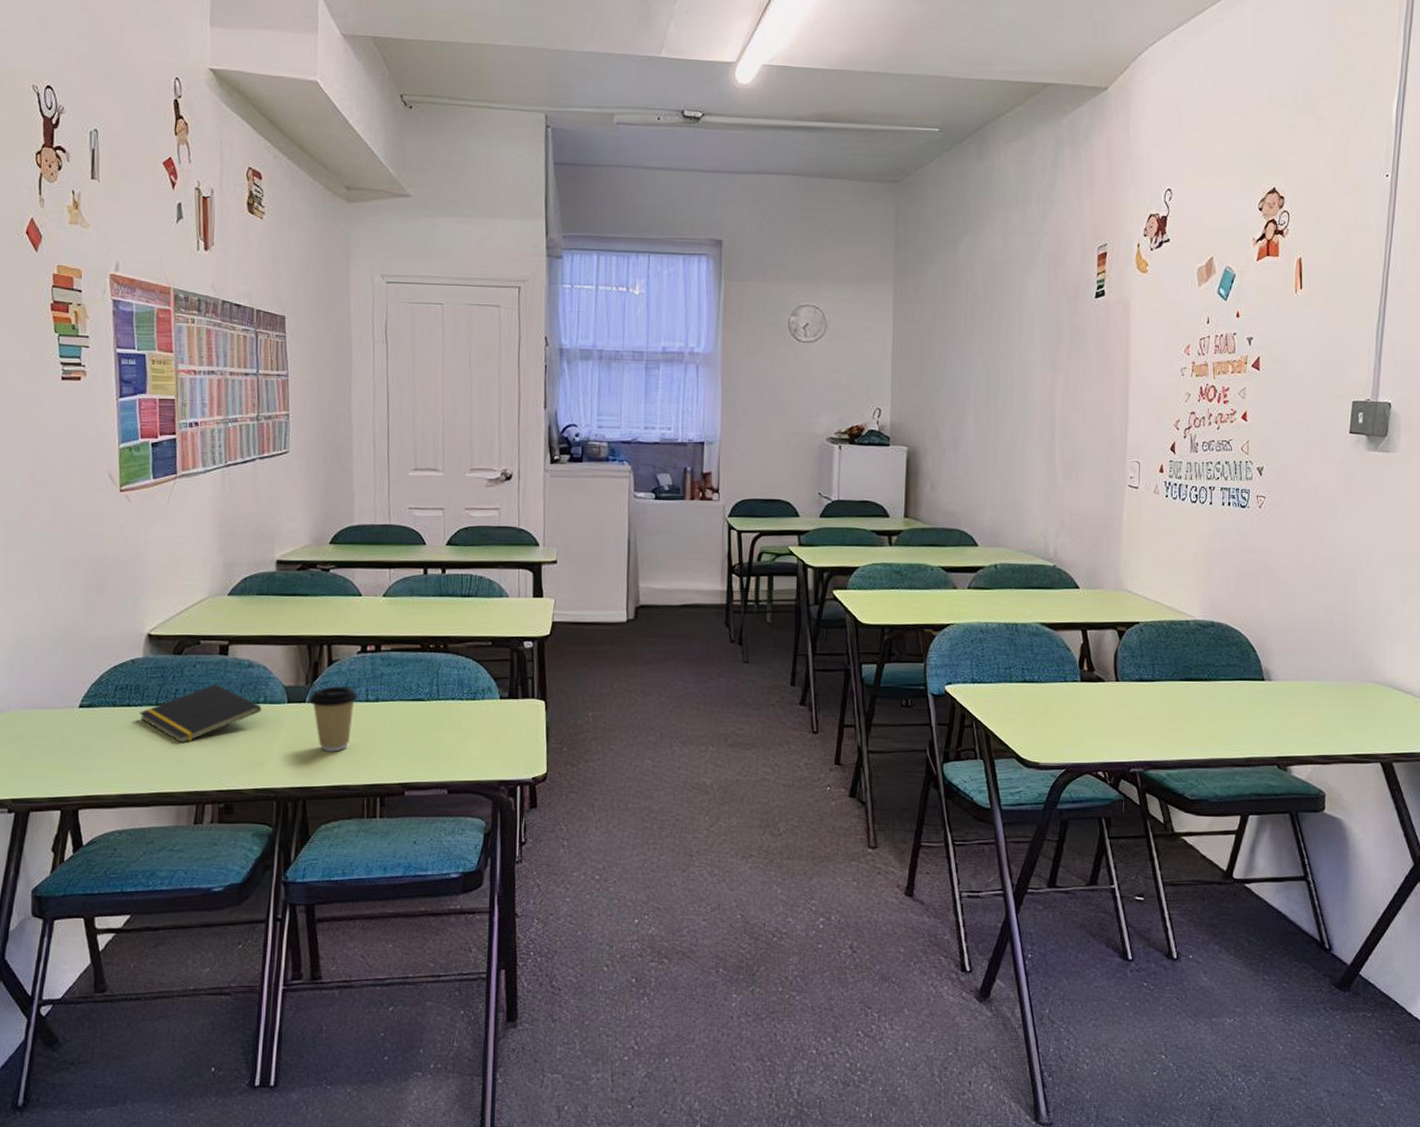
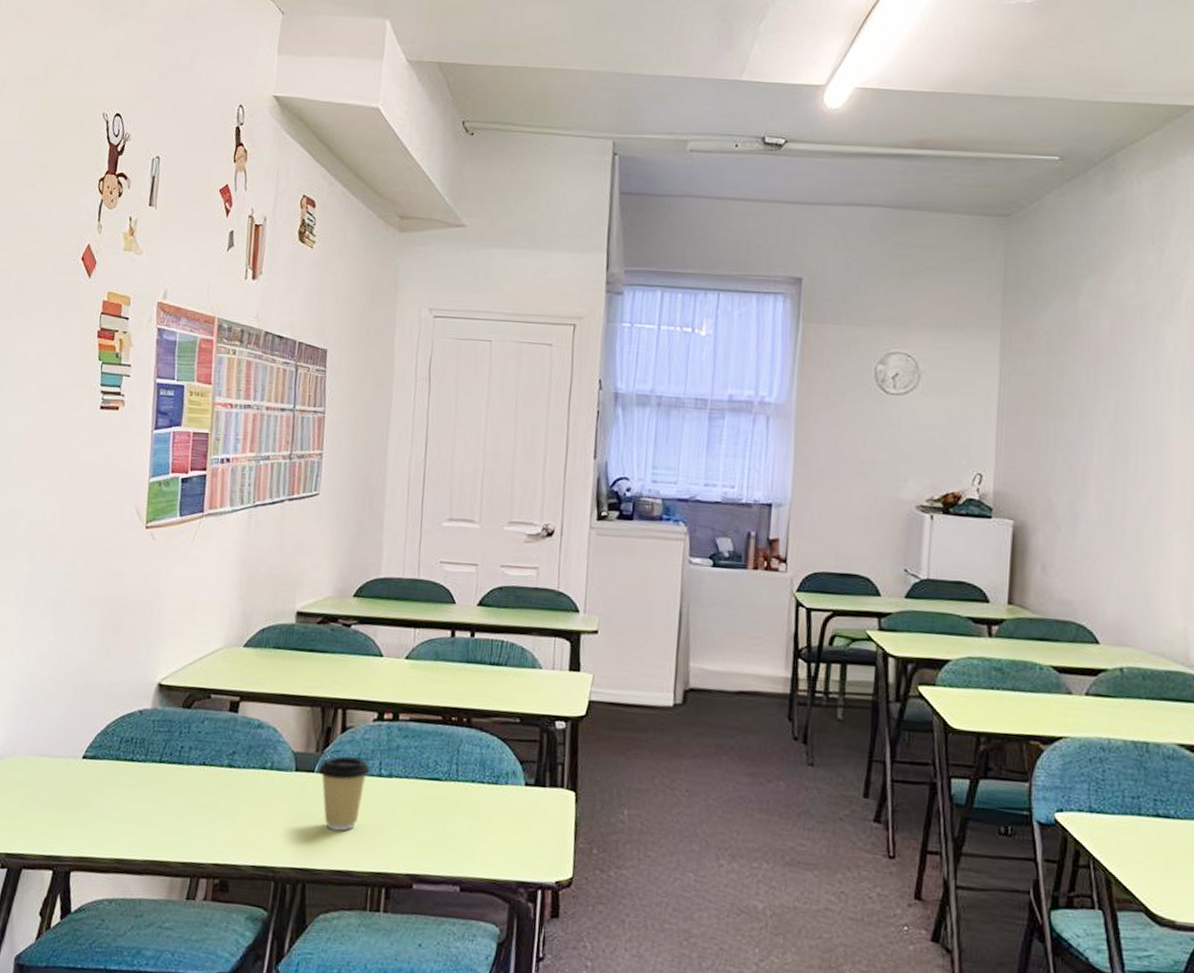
notepad: present [139,684,262,744] -> none [142,743,268,808]

